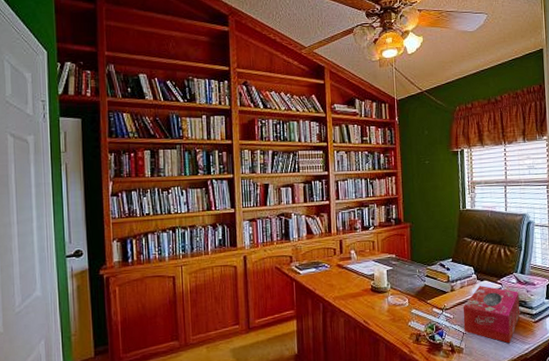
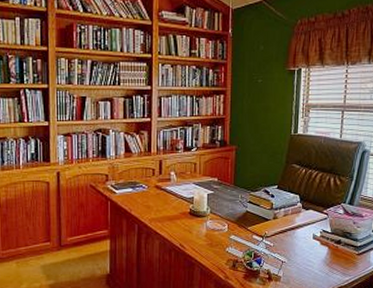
tissue box: present [463,286,520,344] -> none [283,215,345,274]

